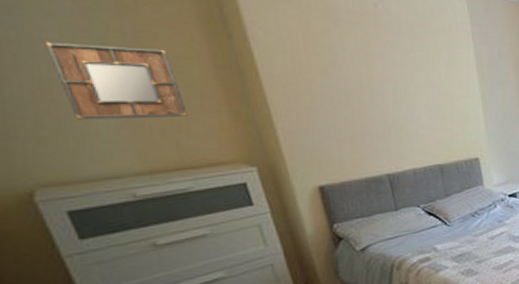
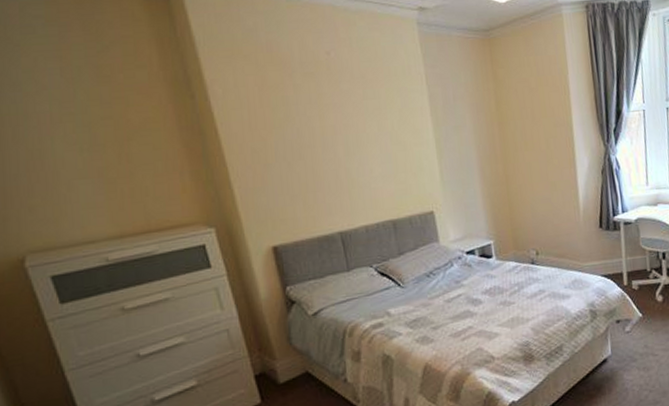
home mirror: present [45,41,188,120] -> none [38,113,154,187]

